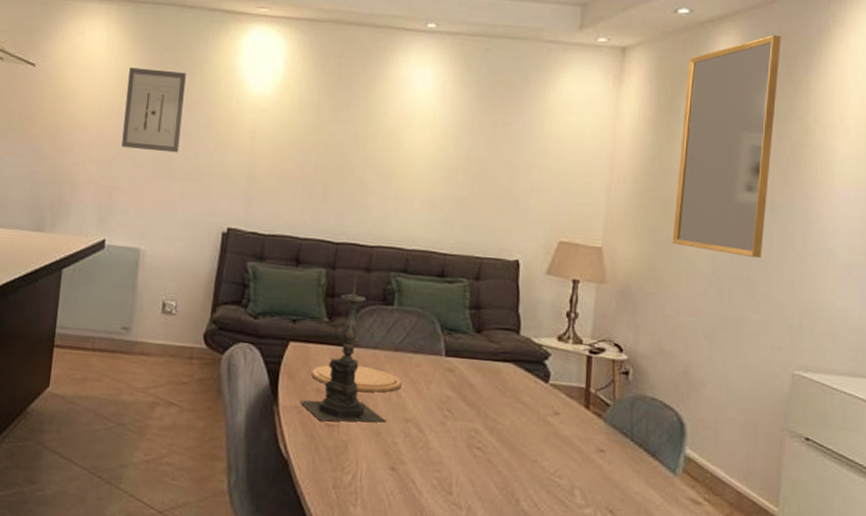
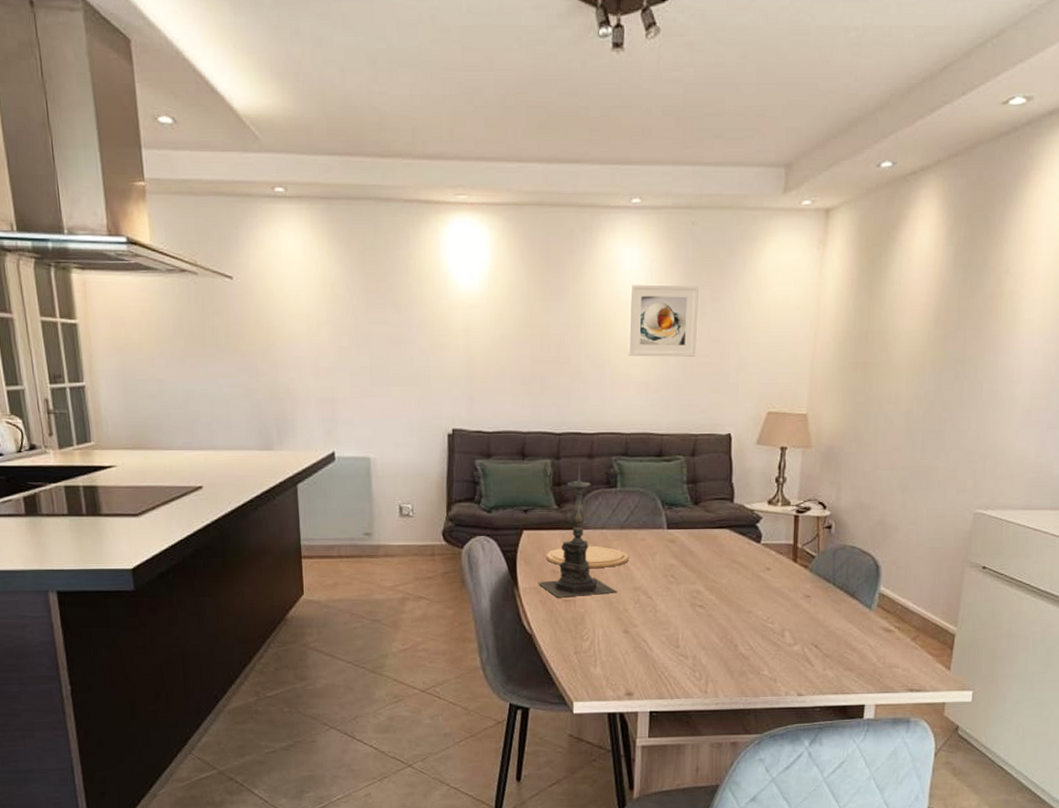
wall art: present [121,67,186,153] -> none [332,272,395,359]
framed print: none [414,102,490,178] -> present [628,284,699,357]
home mirror: present [672,34,781,259] -> none [871,183,980,411]

